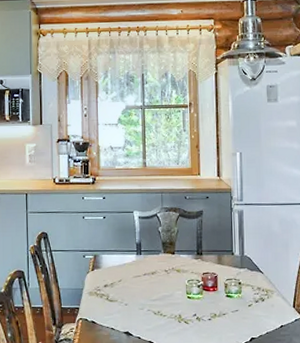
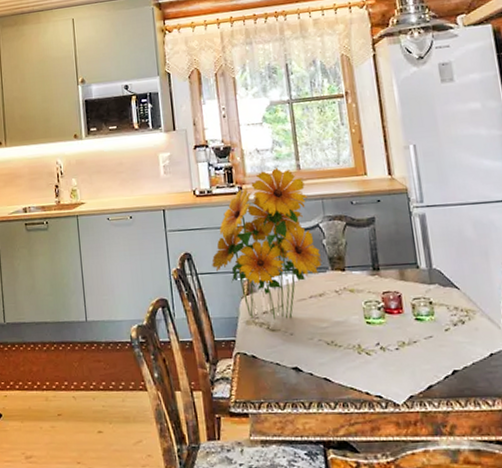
flower bouquet: none [64,163,157,292] -> present [211,167,322,320]

